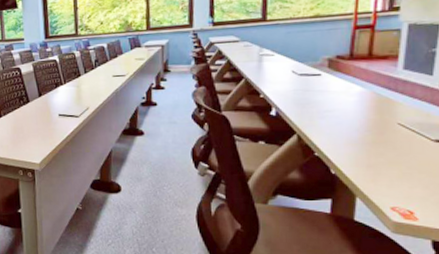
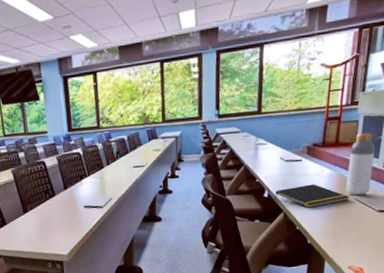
notepad: none [285,103,390,132] -> present [275,184,349,208]
bottle: none [384,44,428,120] -> present [346,133,375,196]

